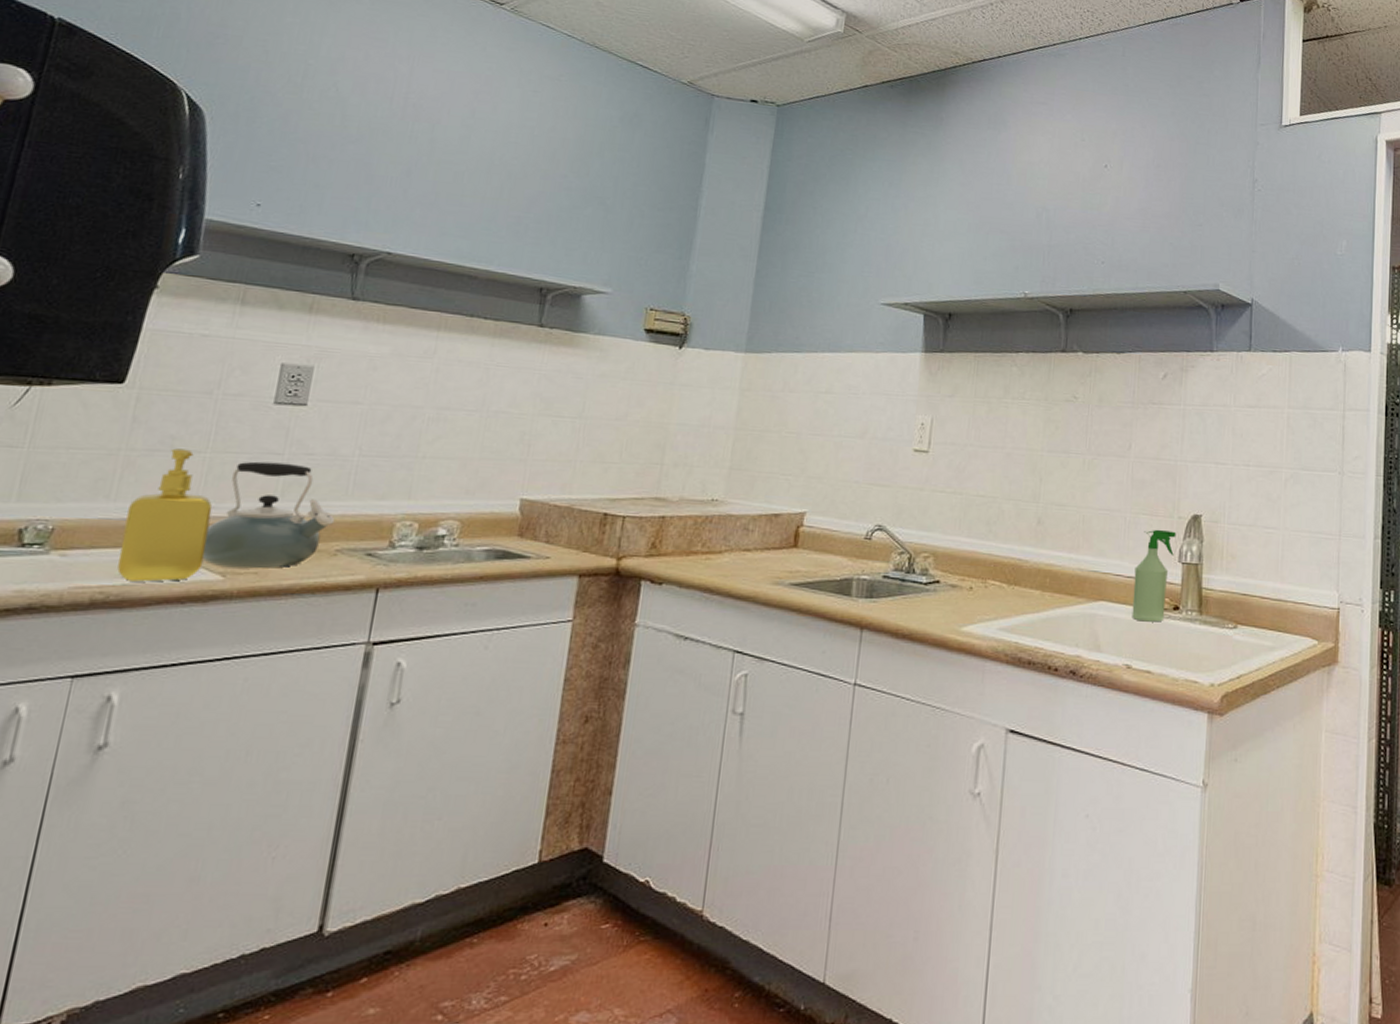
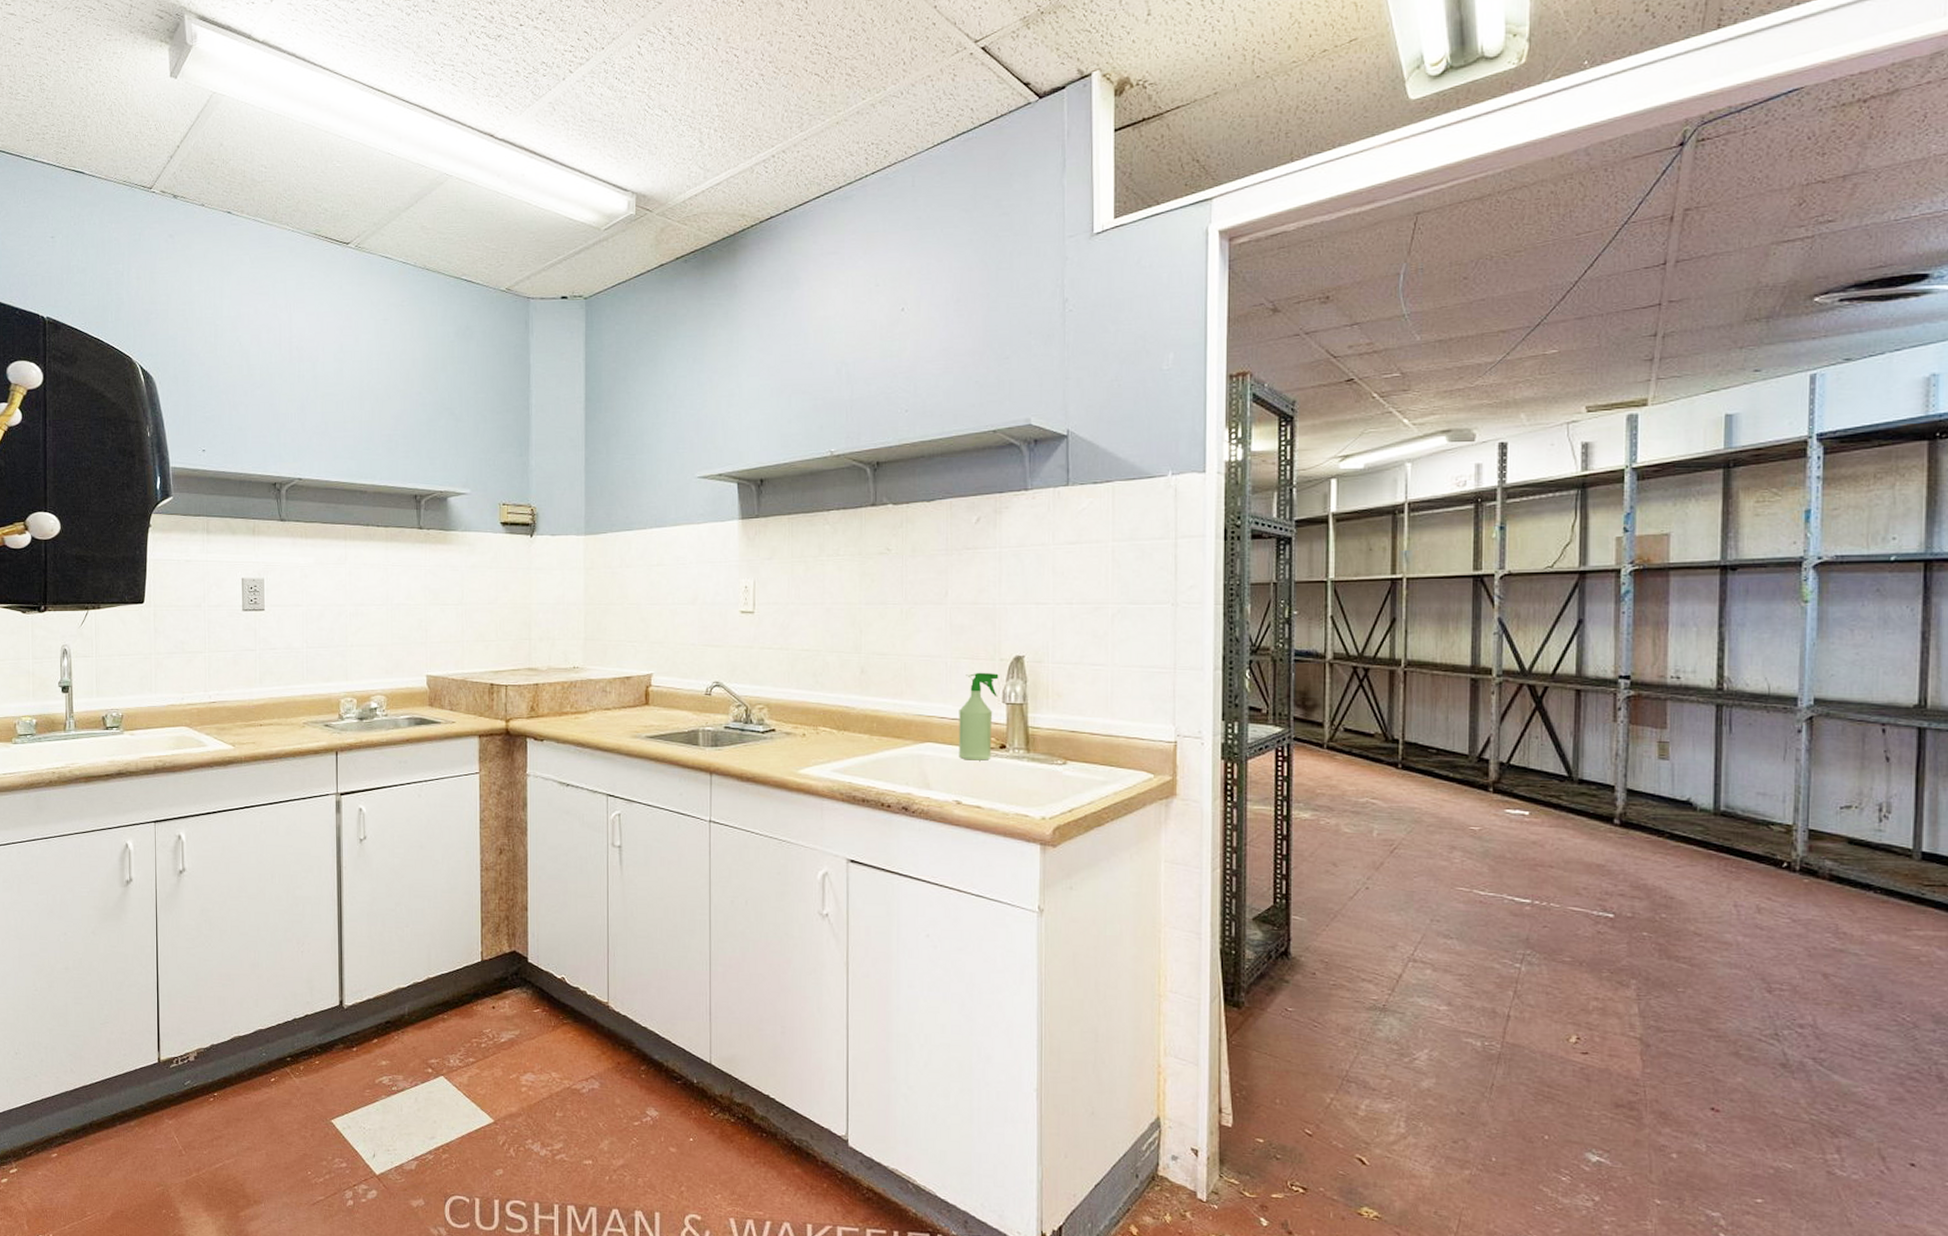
soap dispenser: present [117,448,213,582] -> none [165,651,219,752]
kettle: present [202,461,335,569] -> none [216,657,299,740]

